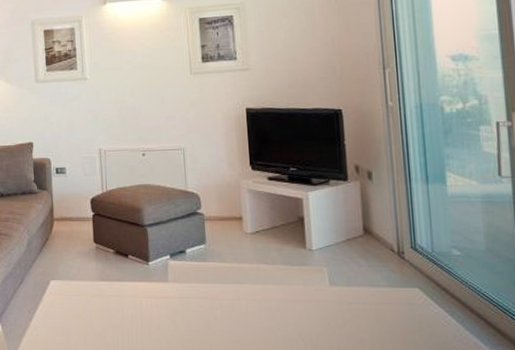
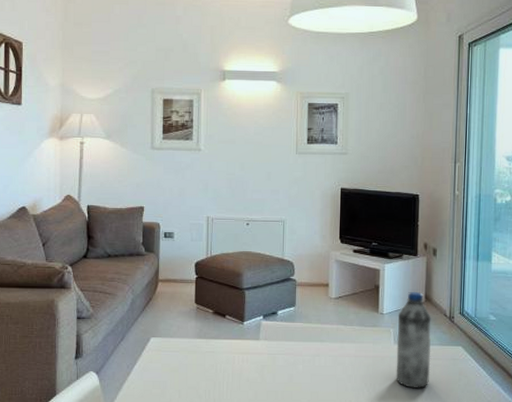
water bottle: none [331,222,381,339] -> present [396,291,431,388]

